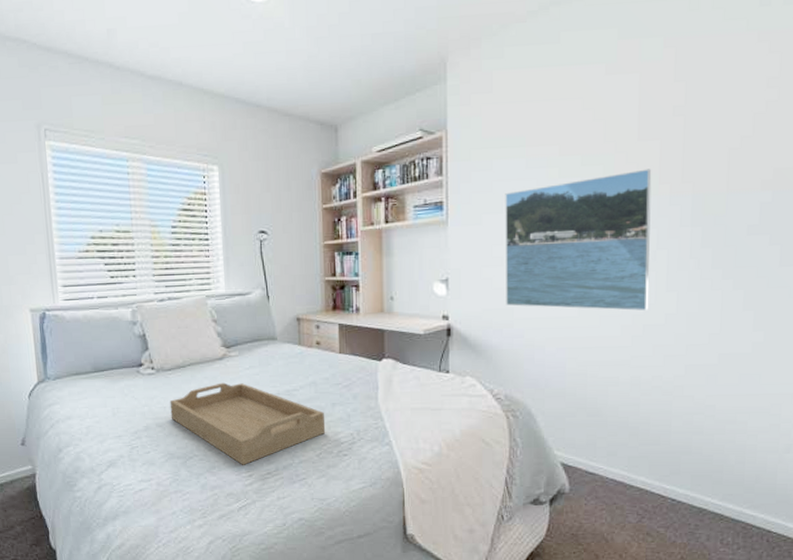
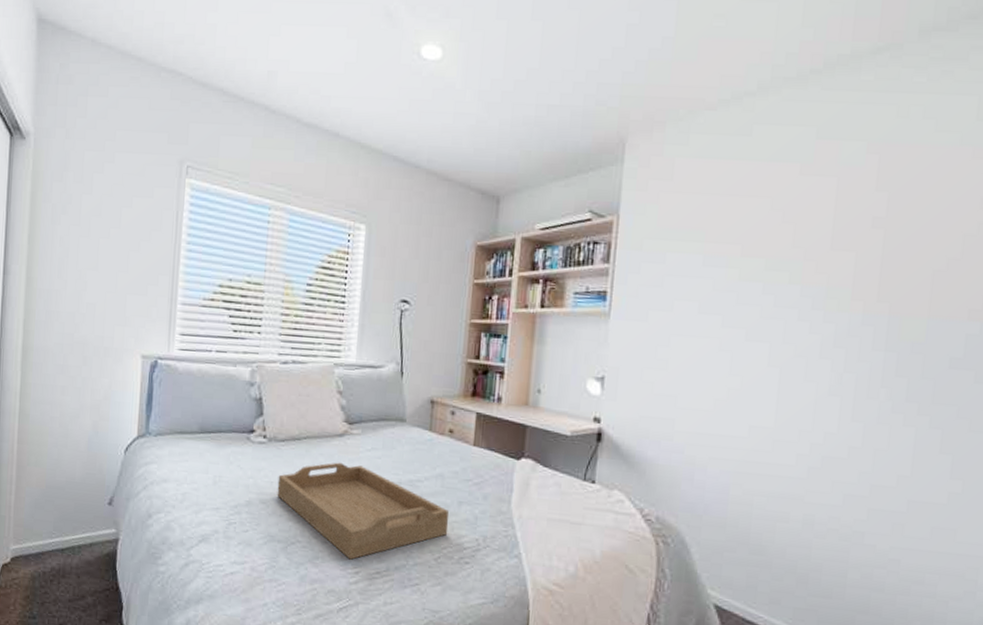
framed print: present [505,169,652,311] -> none [667,281,844,441]

